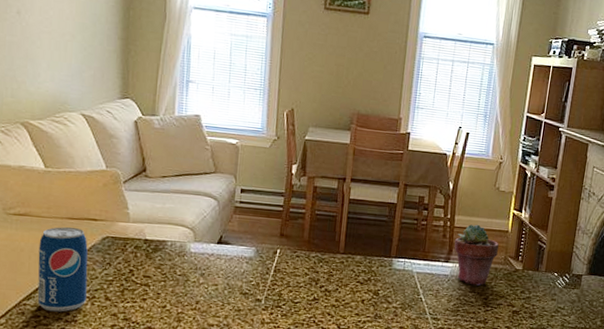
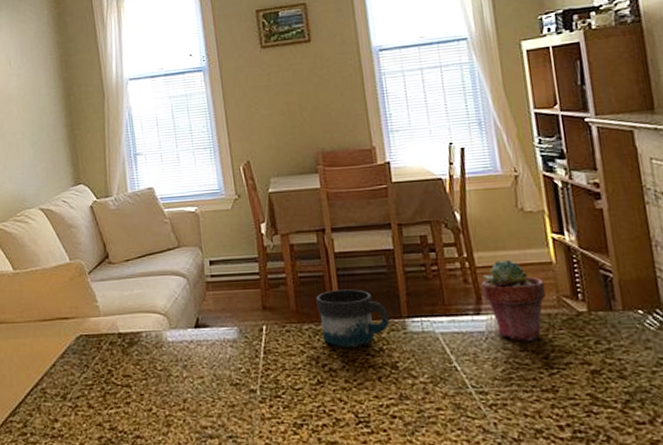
beverage can: present [37,227,88,312] -> none [17,330,69,427]
mug: none [325,228,382,276] -> present [316,289,390,348]

